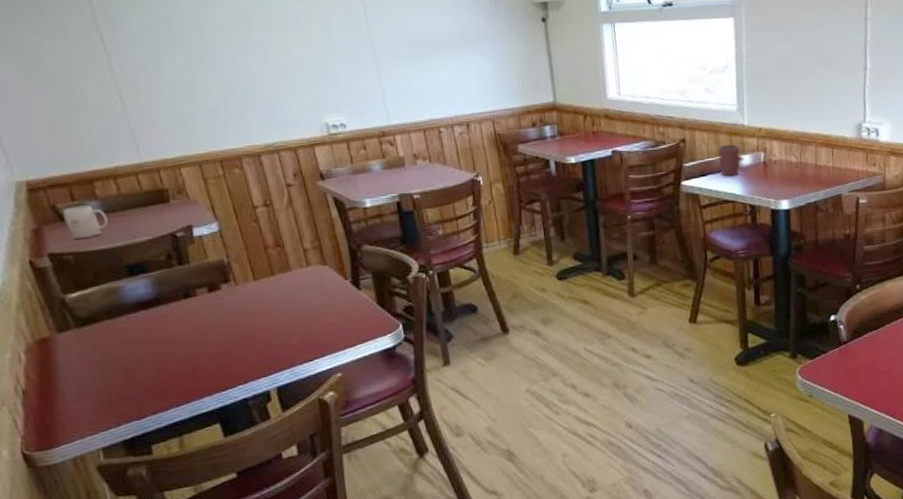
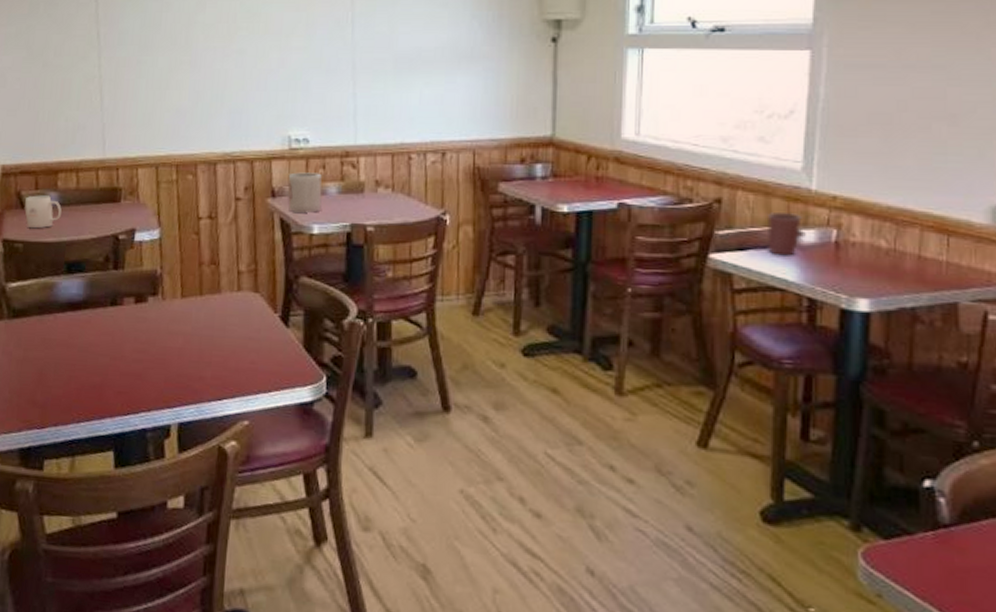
cup: none [332,153,369,191] -> present [287,172,323,213]

